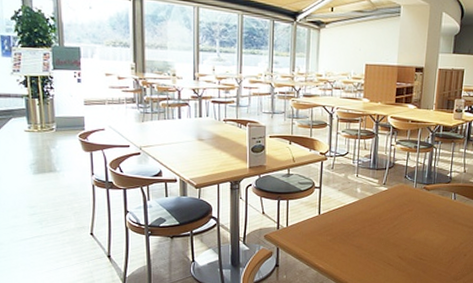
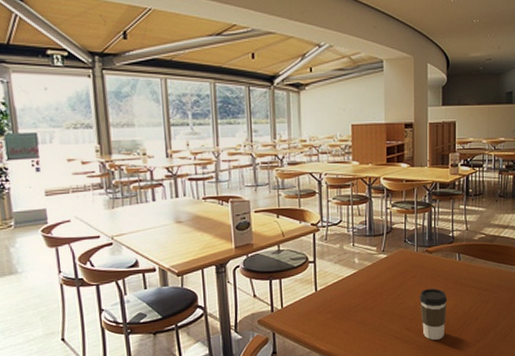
coffee cup: none [413,223,440,270] -> present [419,289,448,340]

